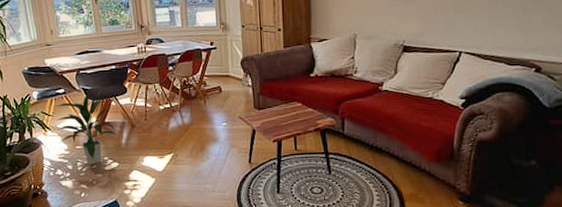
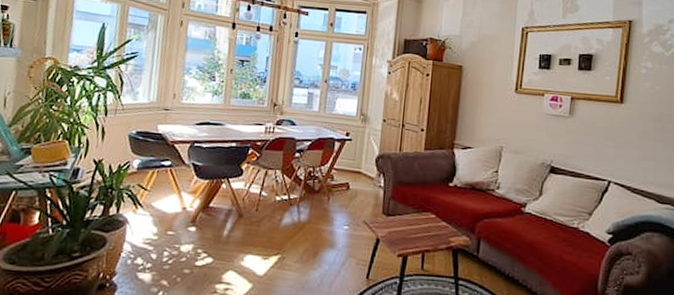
indoor plant: present [55,90,117,165] -> none [149,167,220,257]

